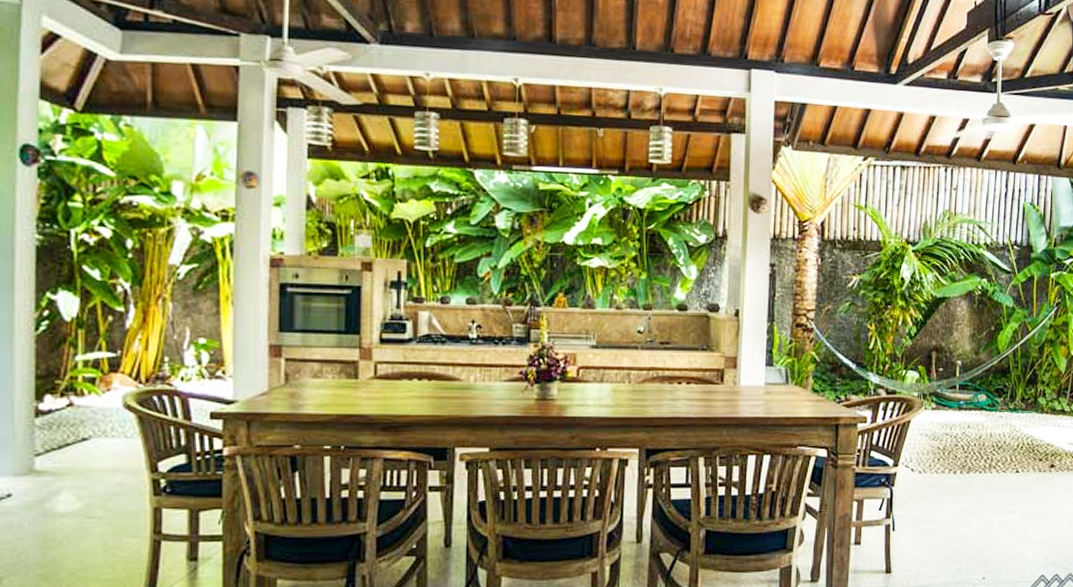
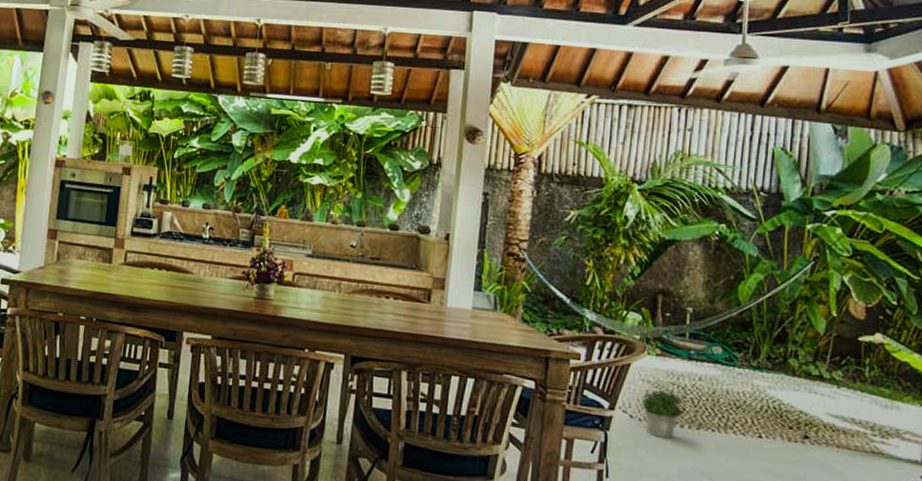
potted plant: none [920,440,958,486] -> present [640,389,686,439]

